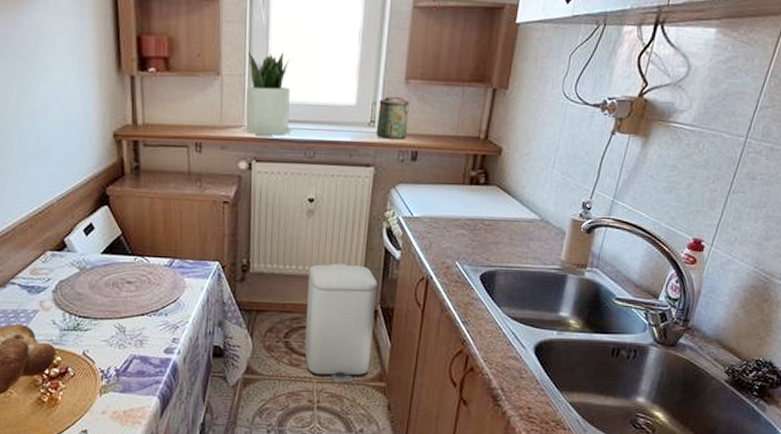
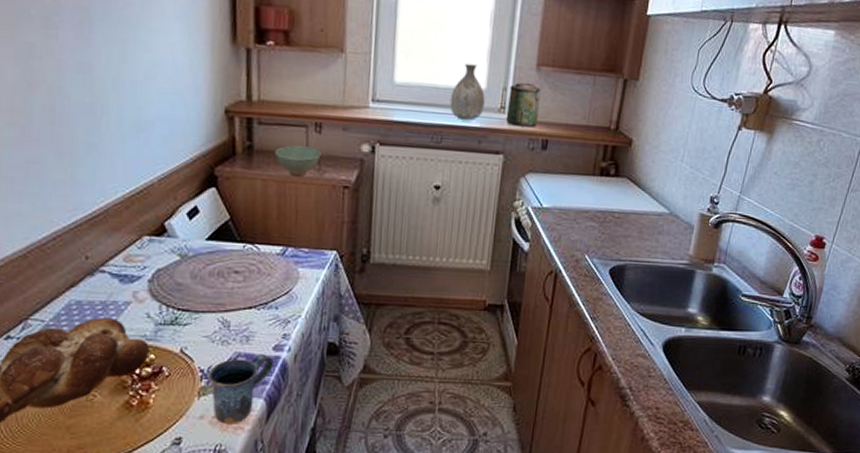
mug: none [107,356,165,419] -> present [207,353,274,424]
bowl: none [159,165,202,195] -> present [274,145,322,178]
planter: present [241,52,293,136] -> none [365,30,420,119]
pedal bin: present [304,263,378,384] -> none [426,254,505,384]
vase: none [321,80,355,136] -> present [449,63,485,122]

